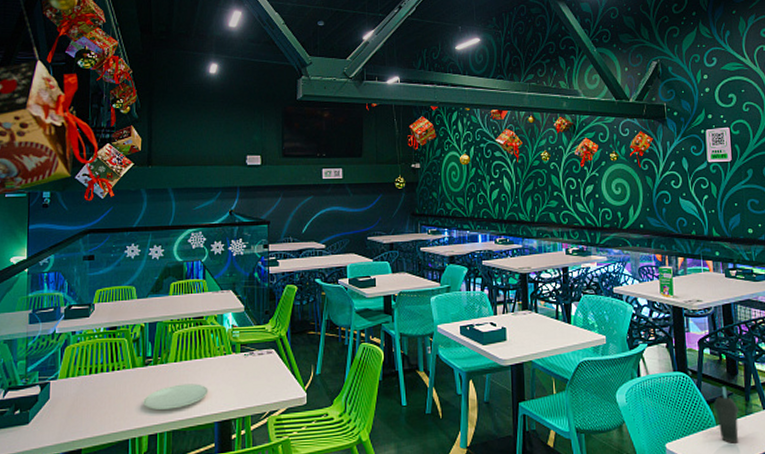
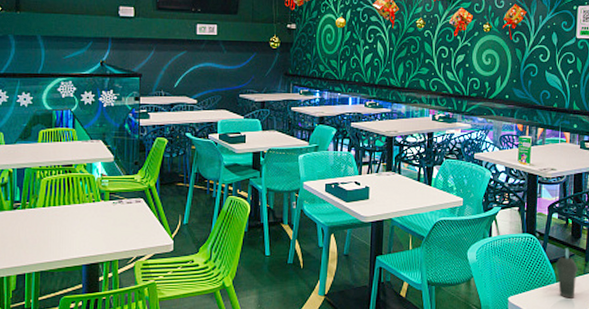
plate: present [143,384,208,410] -> none [11,228,77,251]

